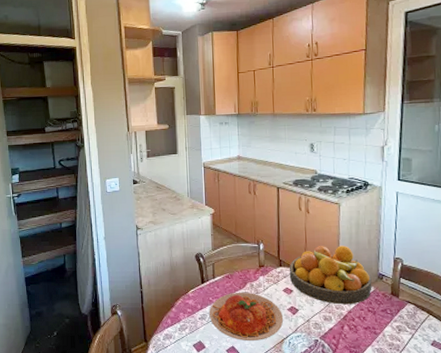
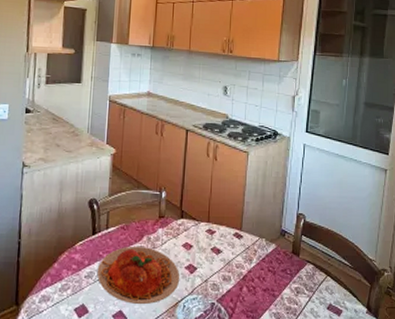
fruit bowl: present [289,245,372,305] -> none [190,197,274,264]

